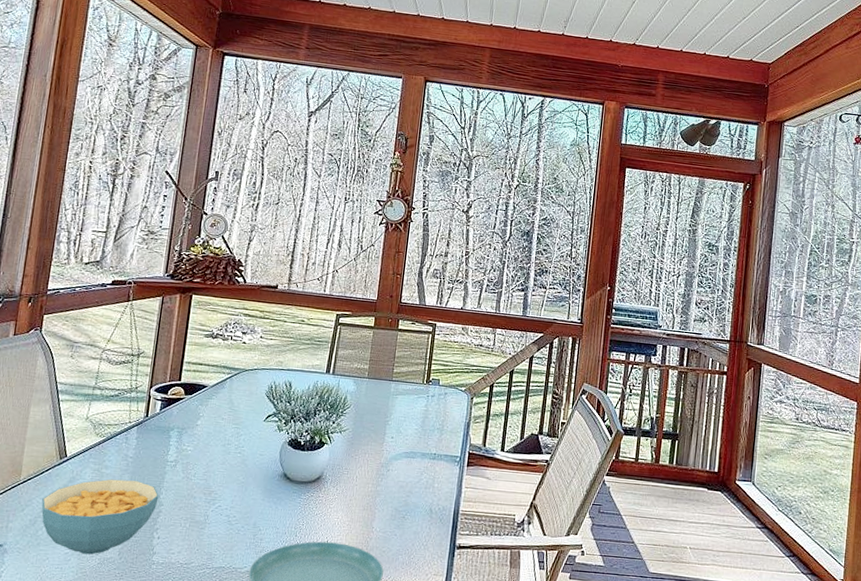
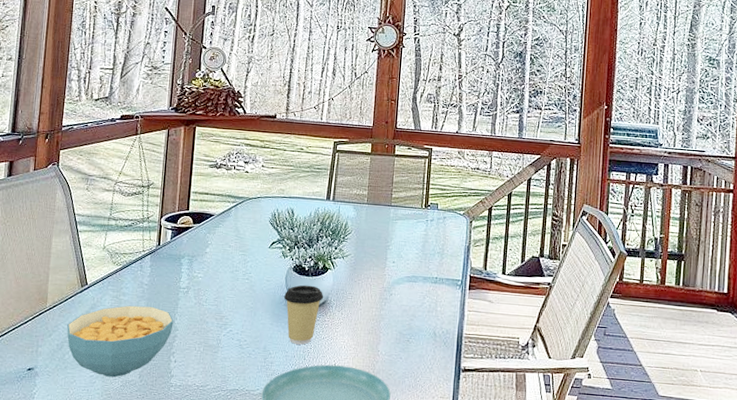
coffee cup: none [277,459,319,521] -> present [284,285,324,345]

